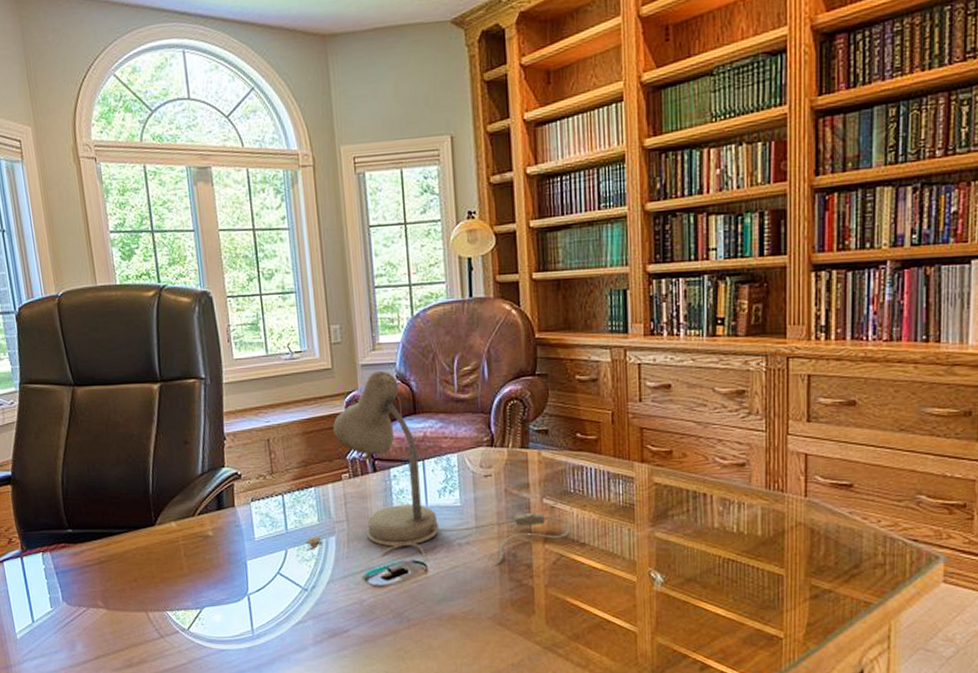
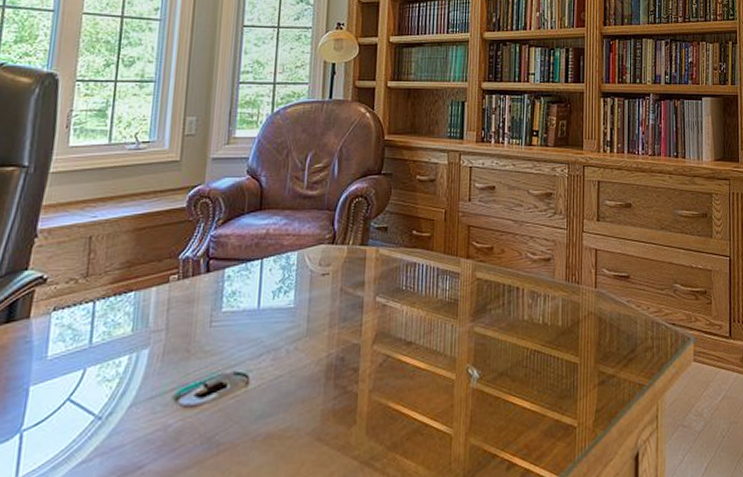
desk lamp: present [305,370,572,568] -> none [108,164,400,375]

